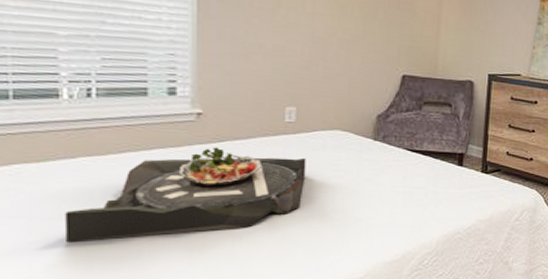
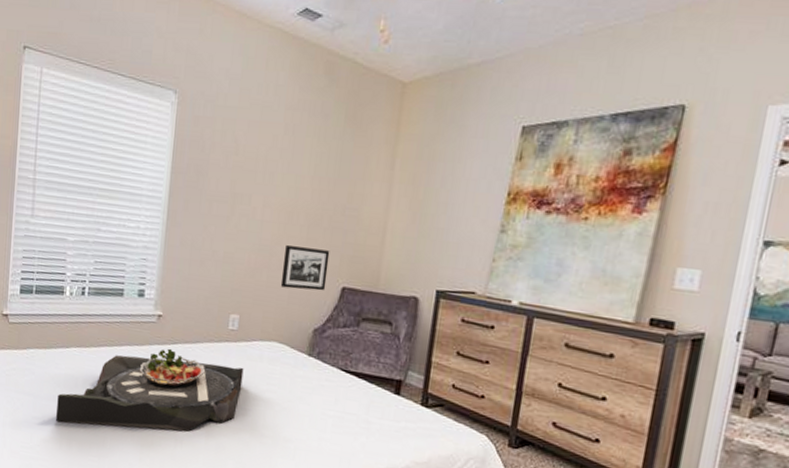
picture frame: none [339,37,388,80] -> present [280,245,330,291]

